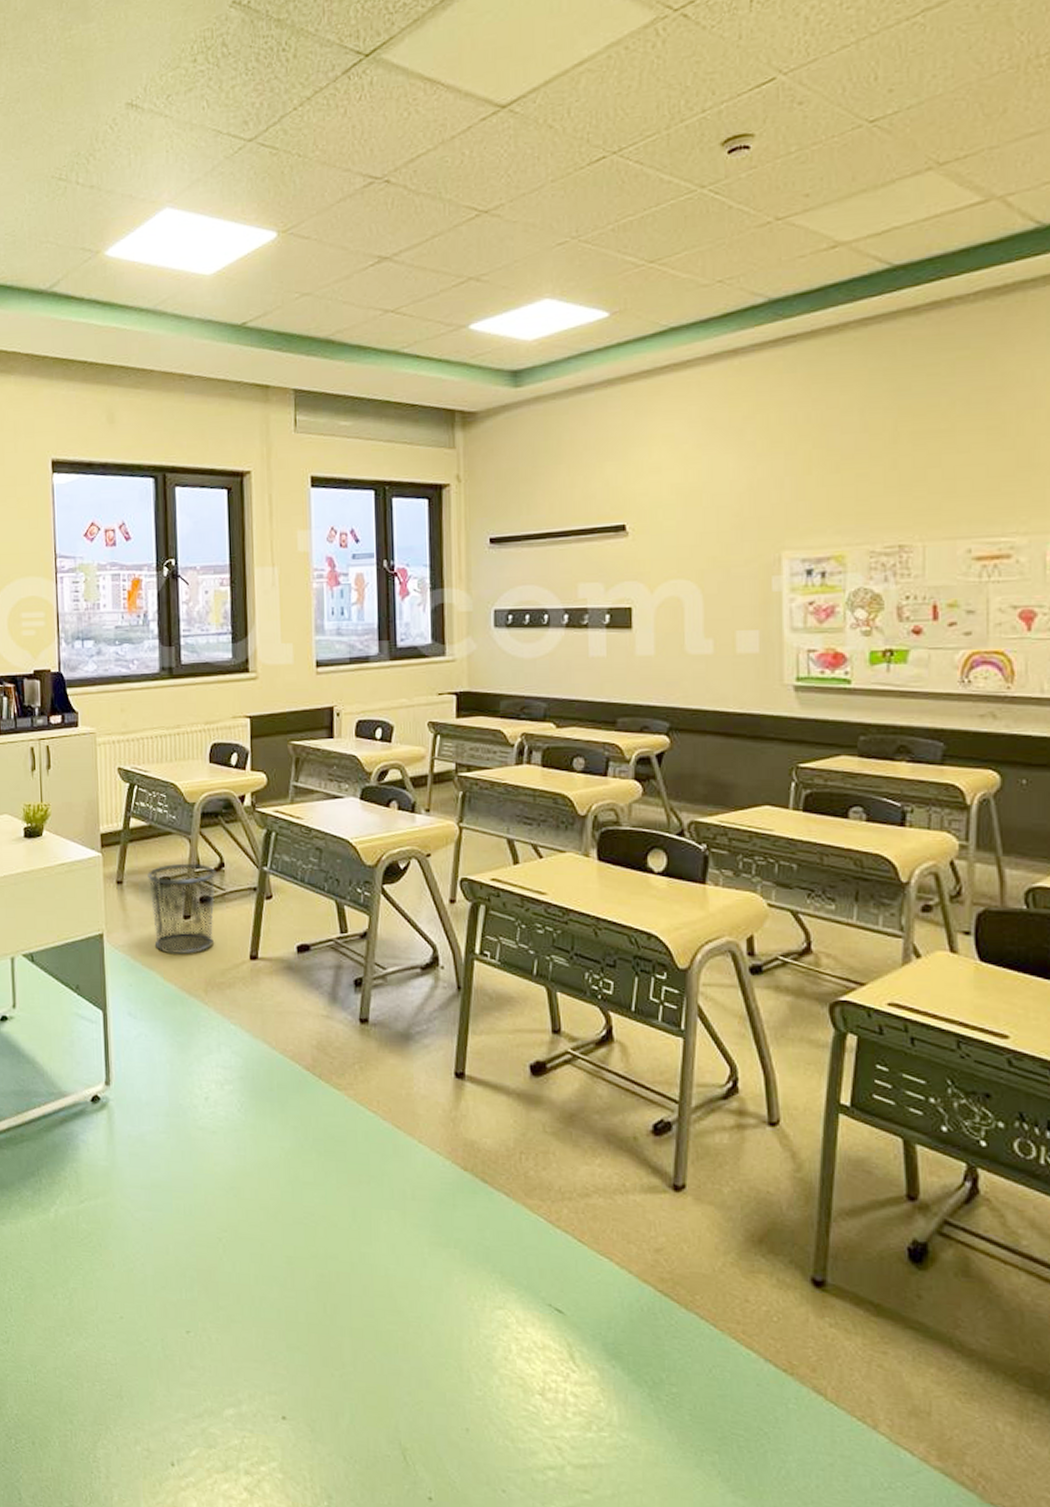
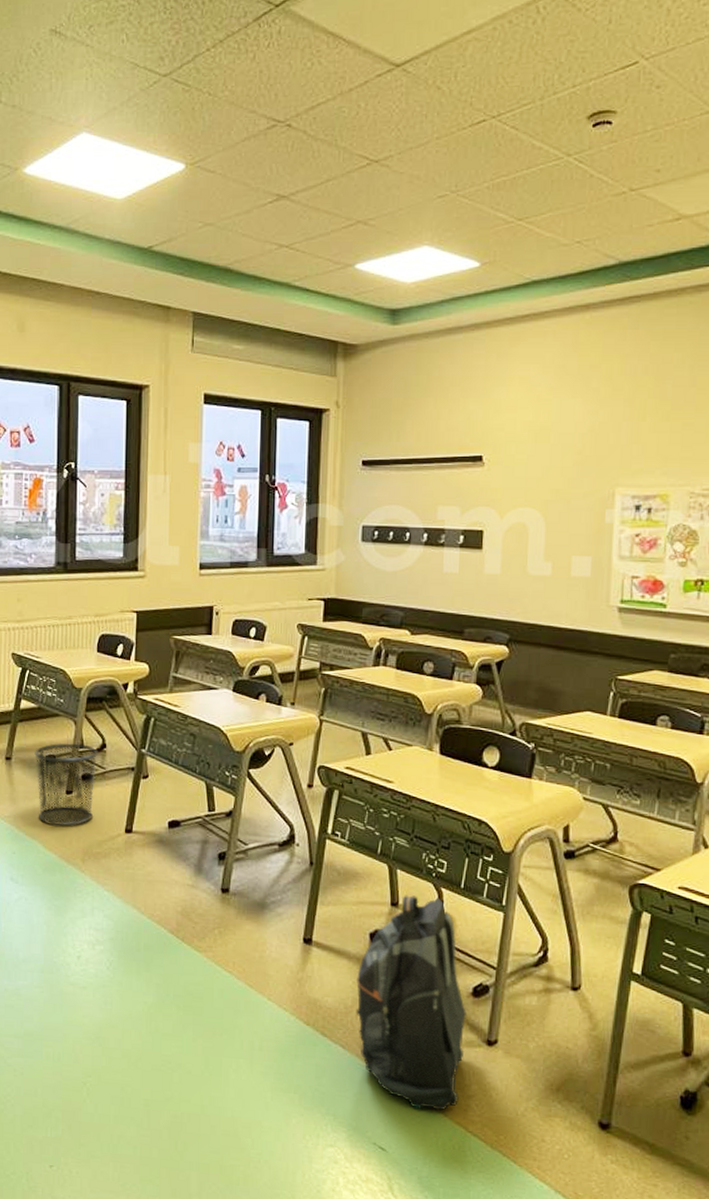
backpack: none [518,1021,647,1267] -> present [355,895,466,1111]

